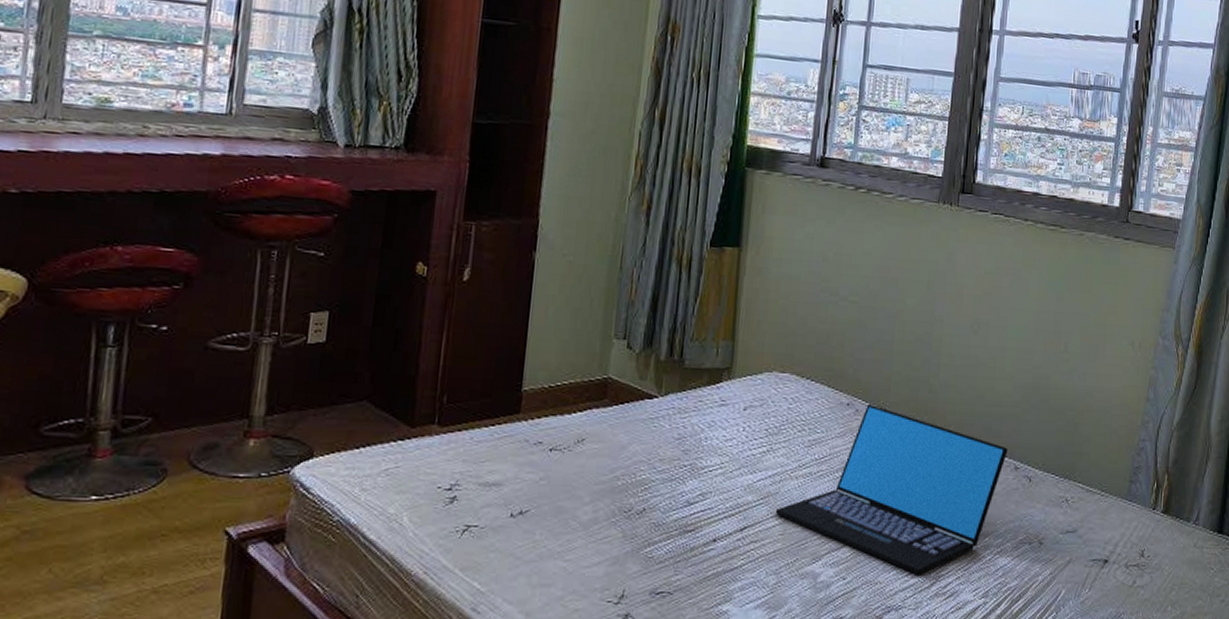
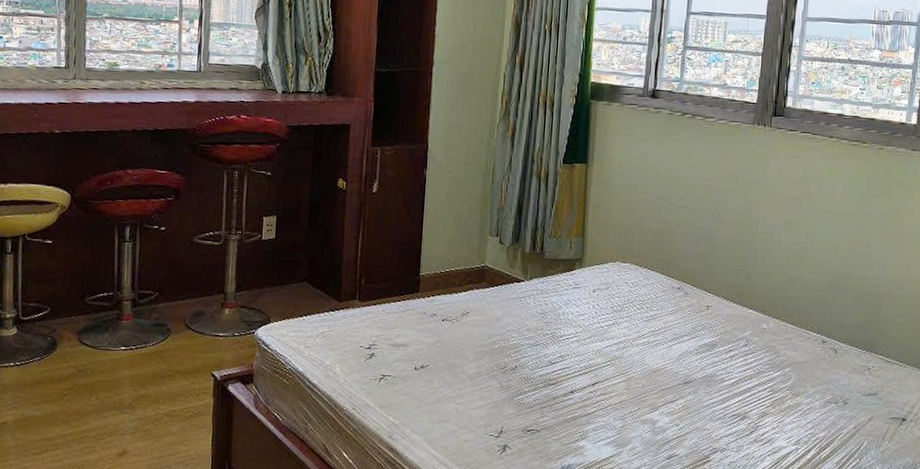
laptop: present [775,403,1008,575] -> none [620,288,817,425]

